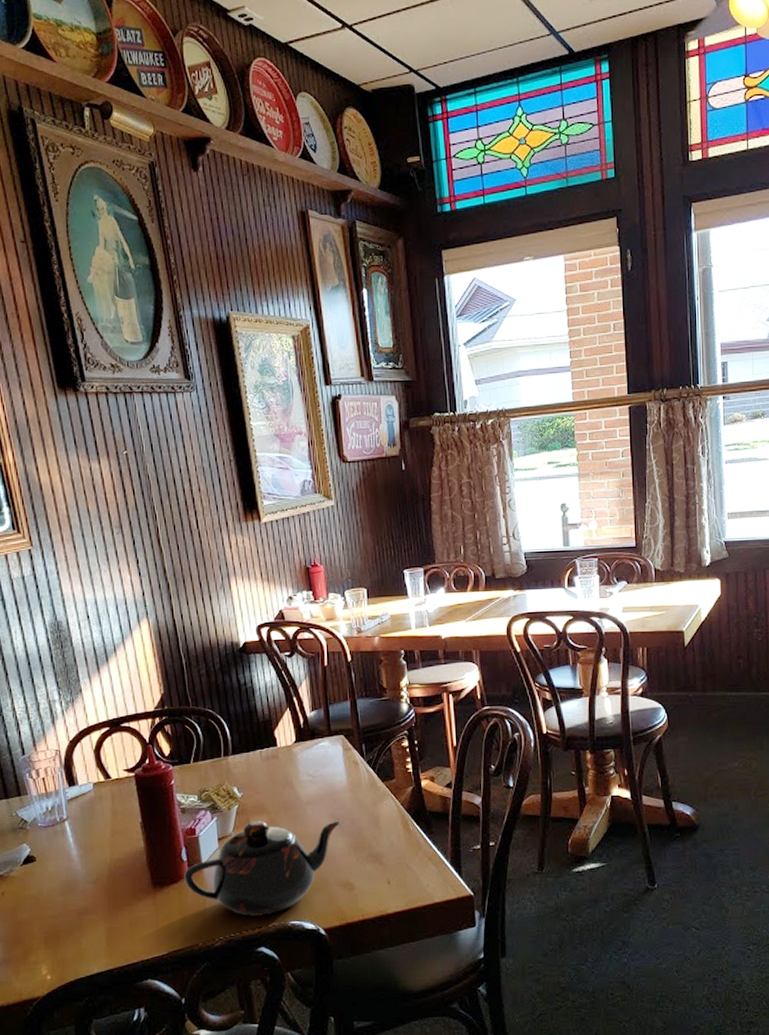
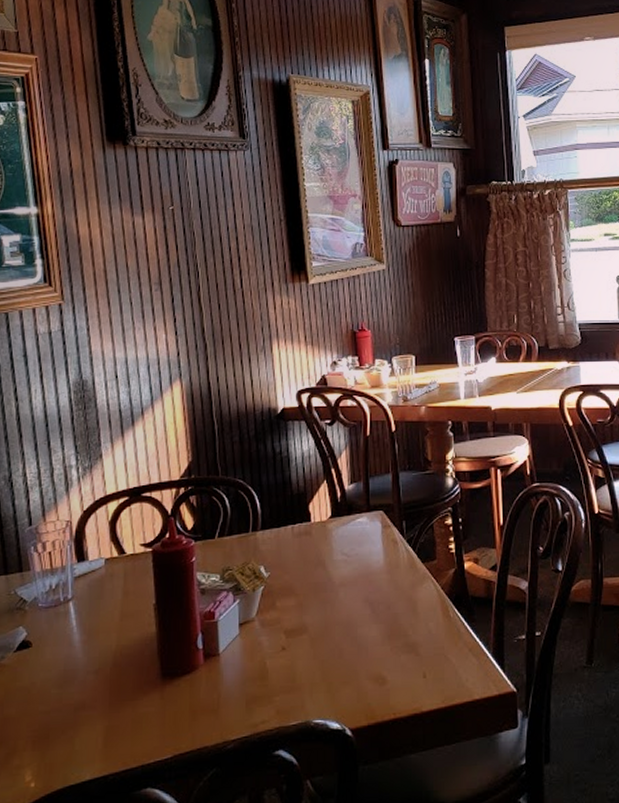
teapot: present [184,820,341,917] -> none [198,604,375,714]

